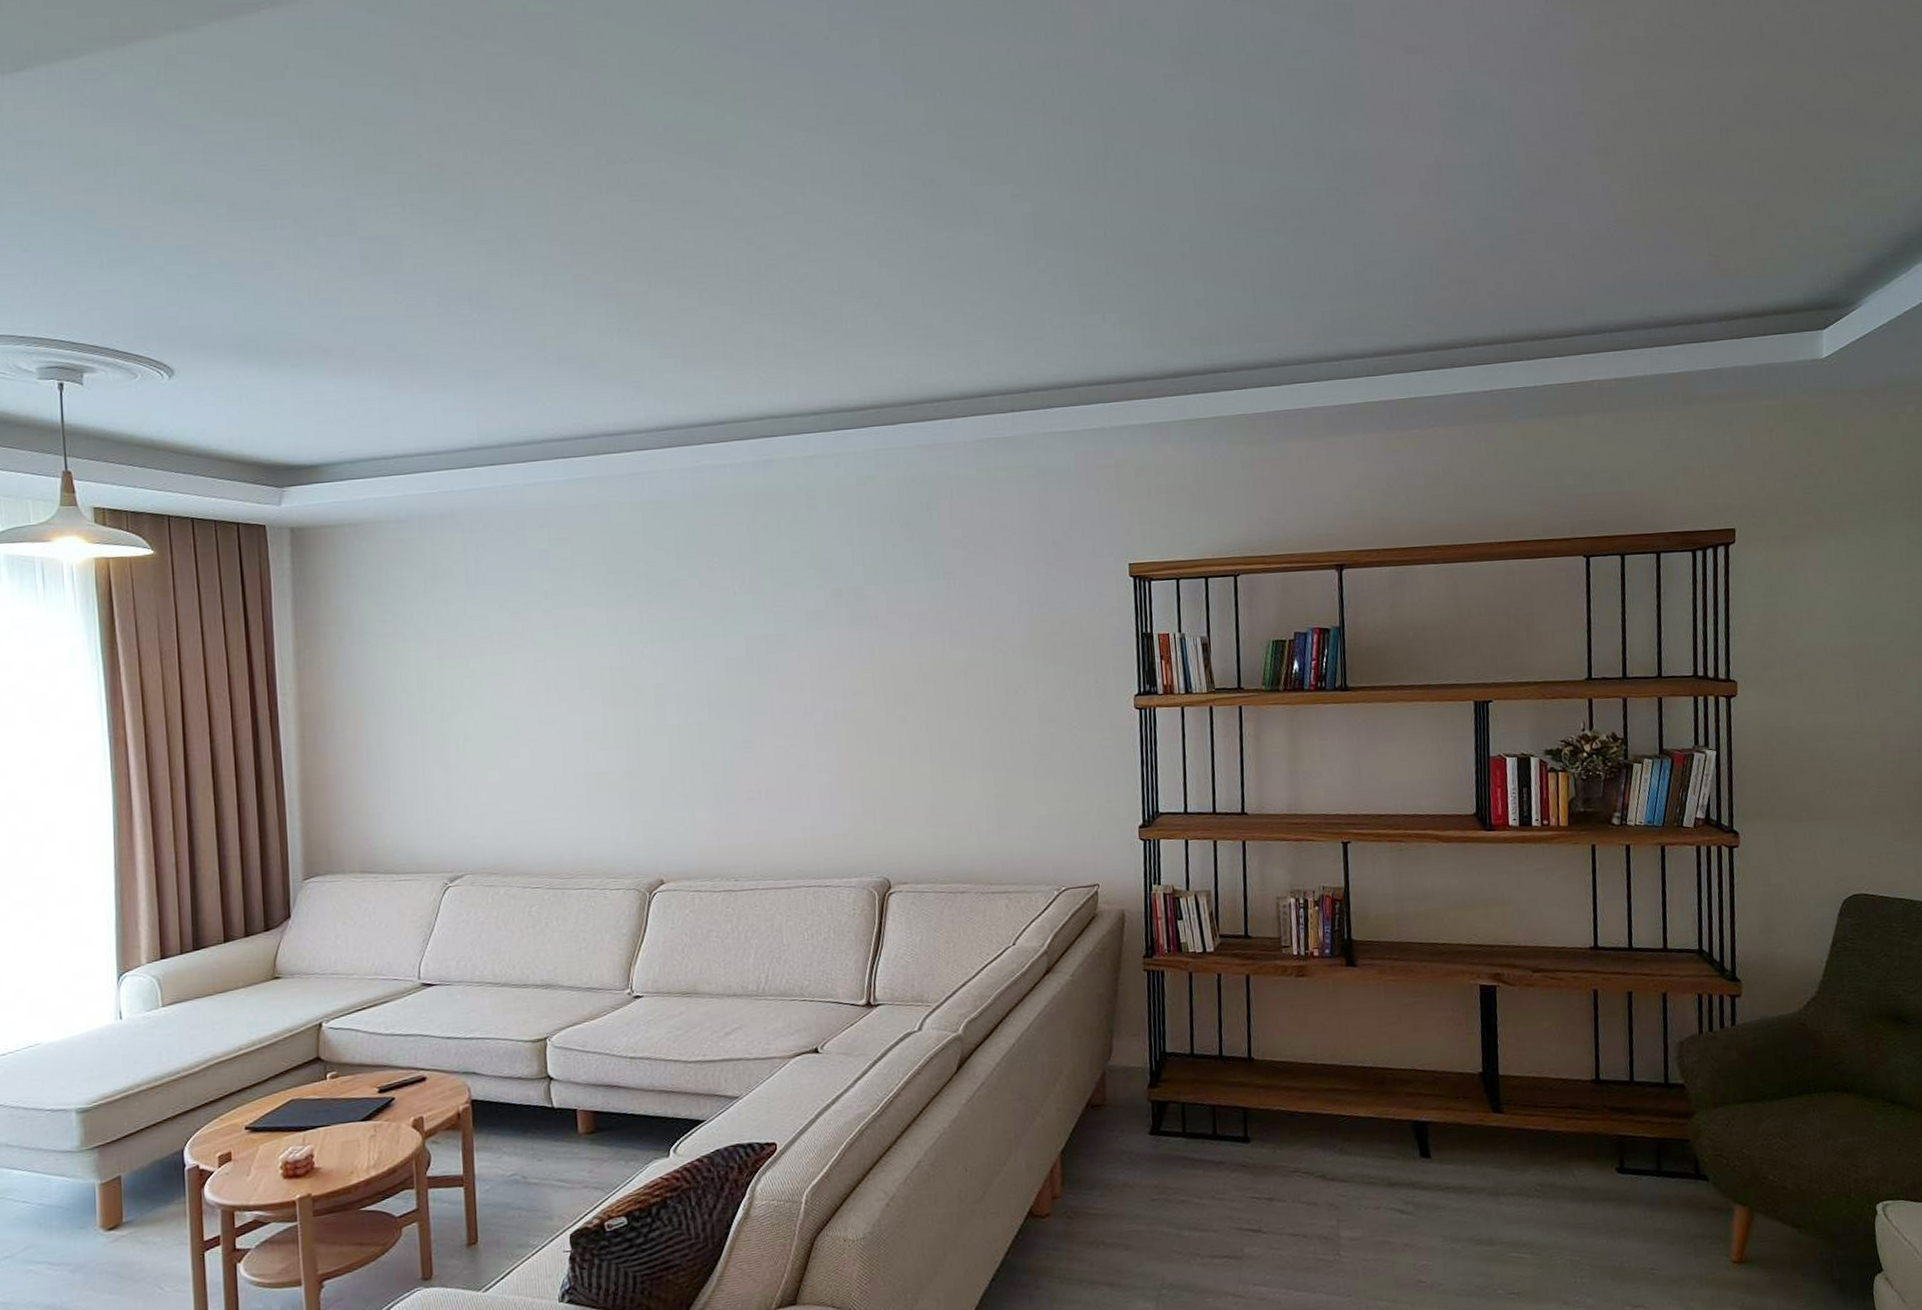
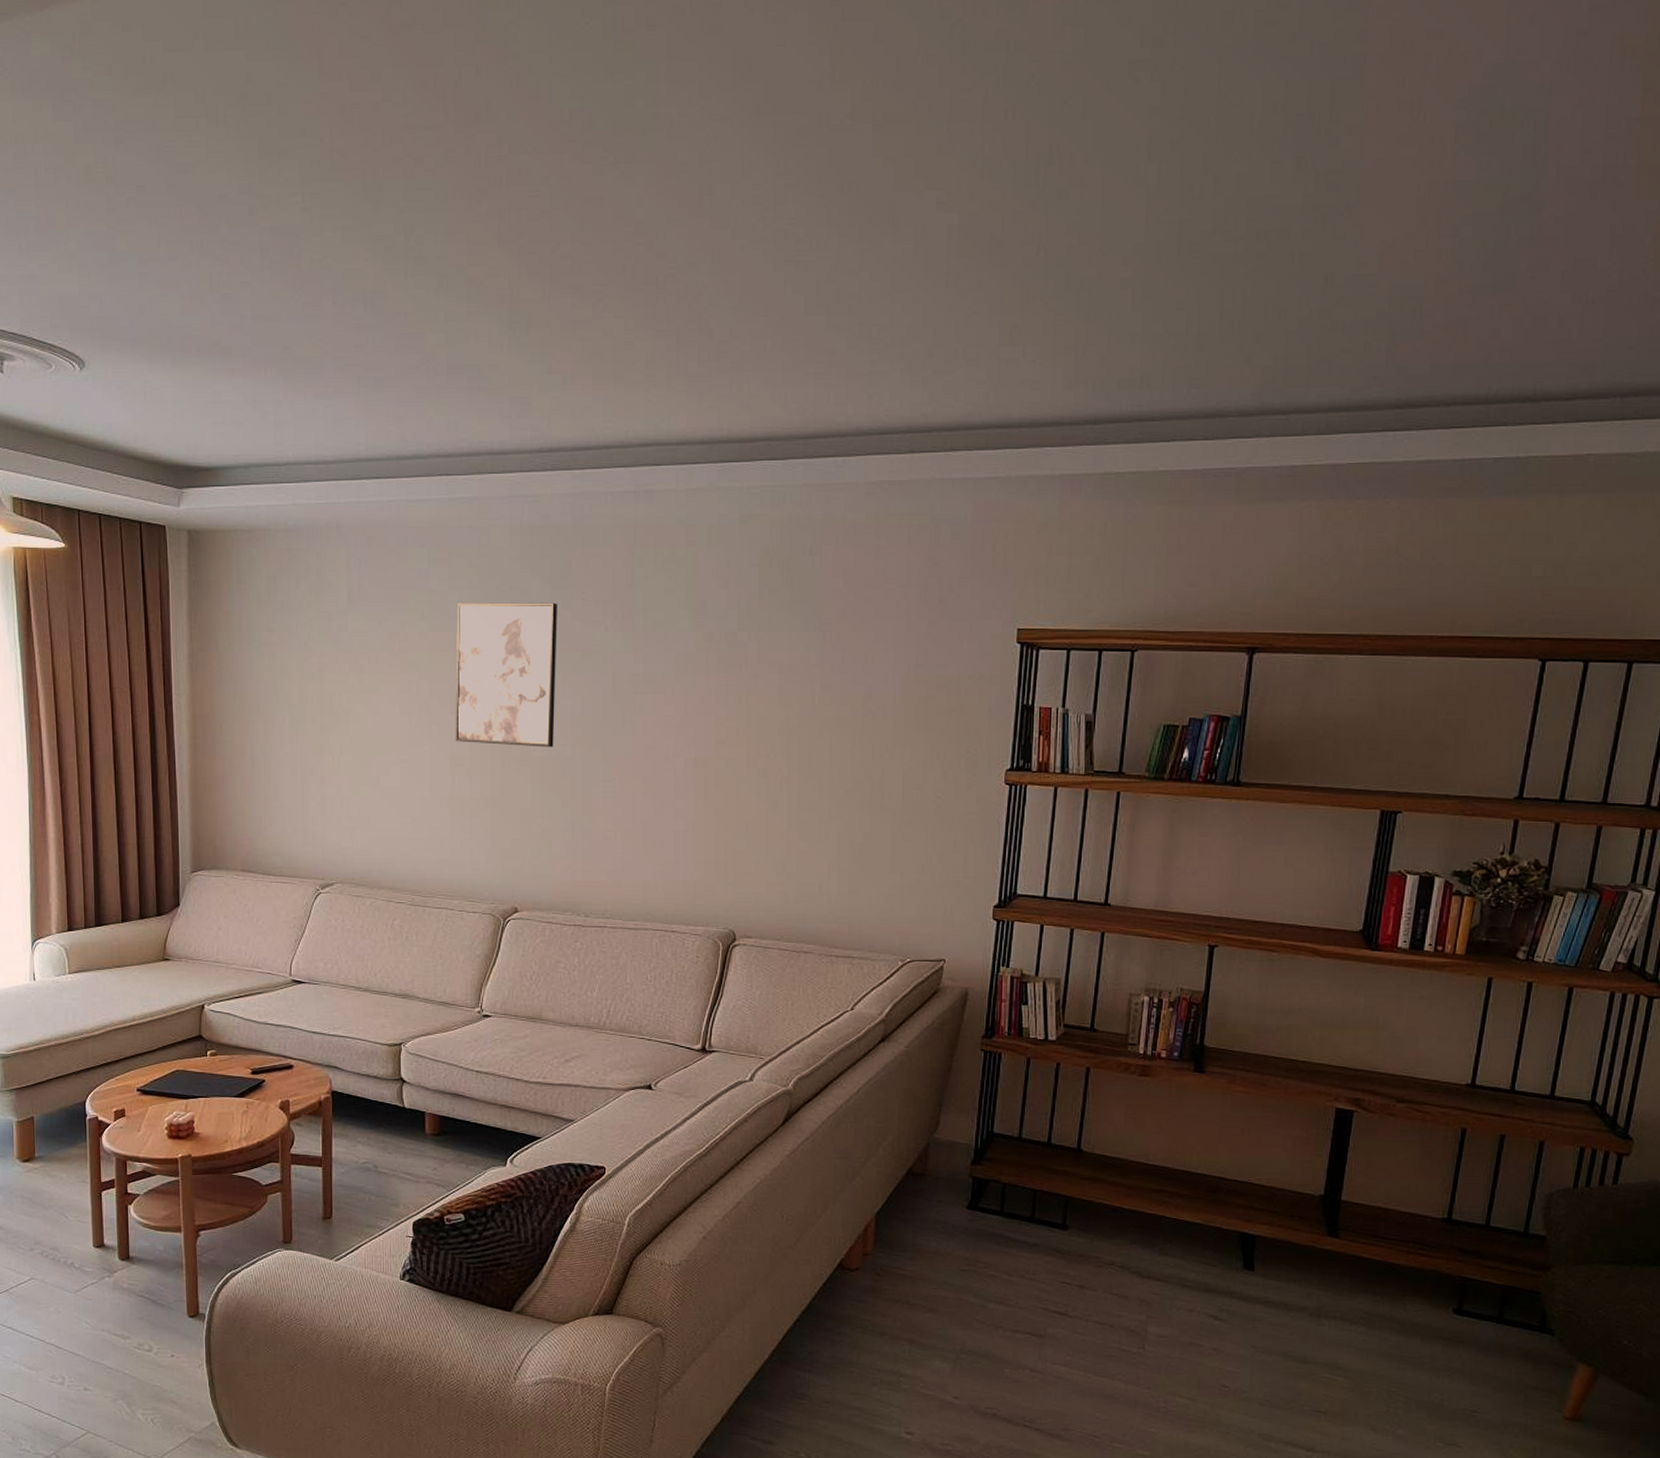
wall art: none [581,572,690,717] -> present [455,602,557,748]

